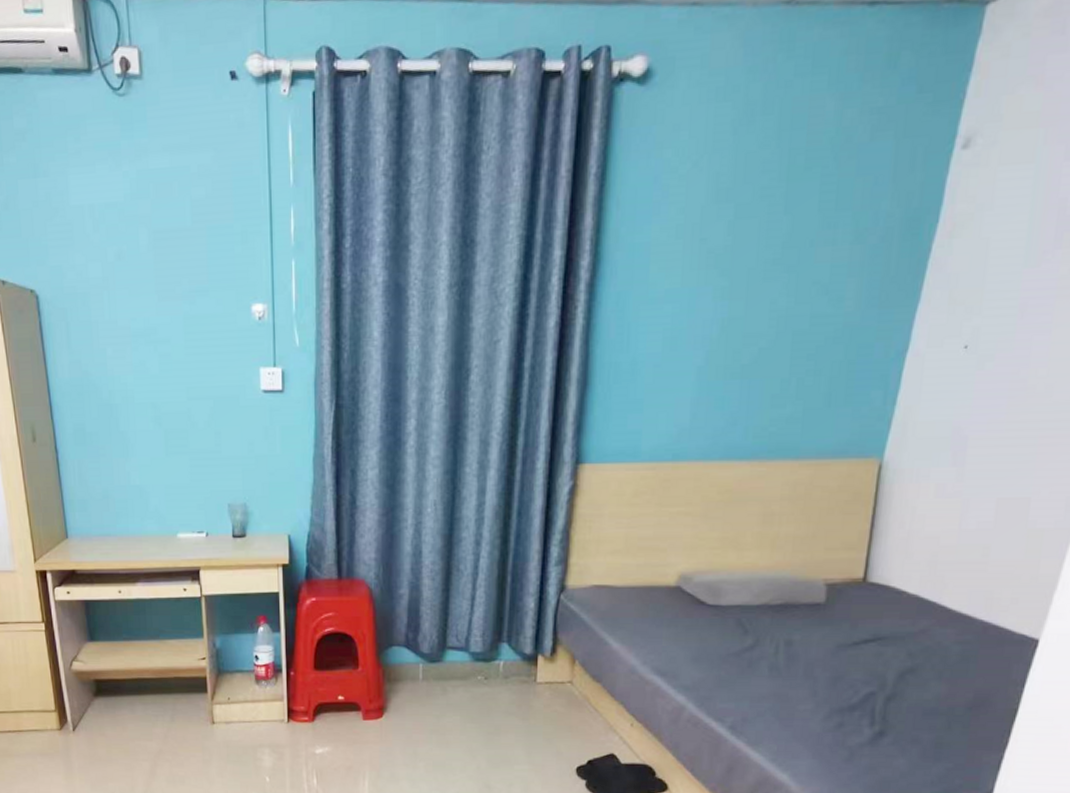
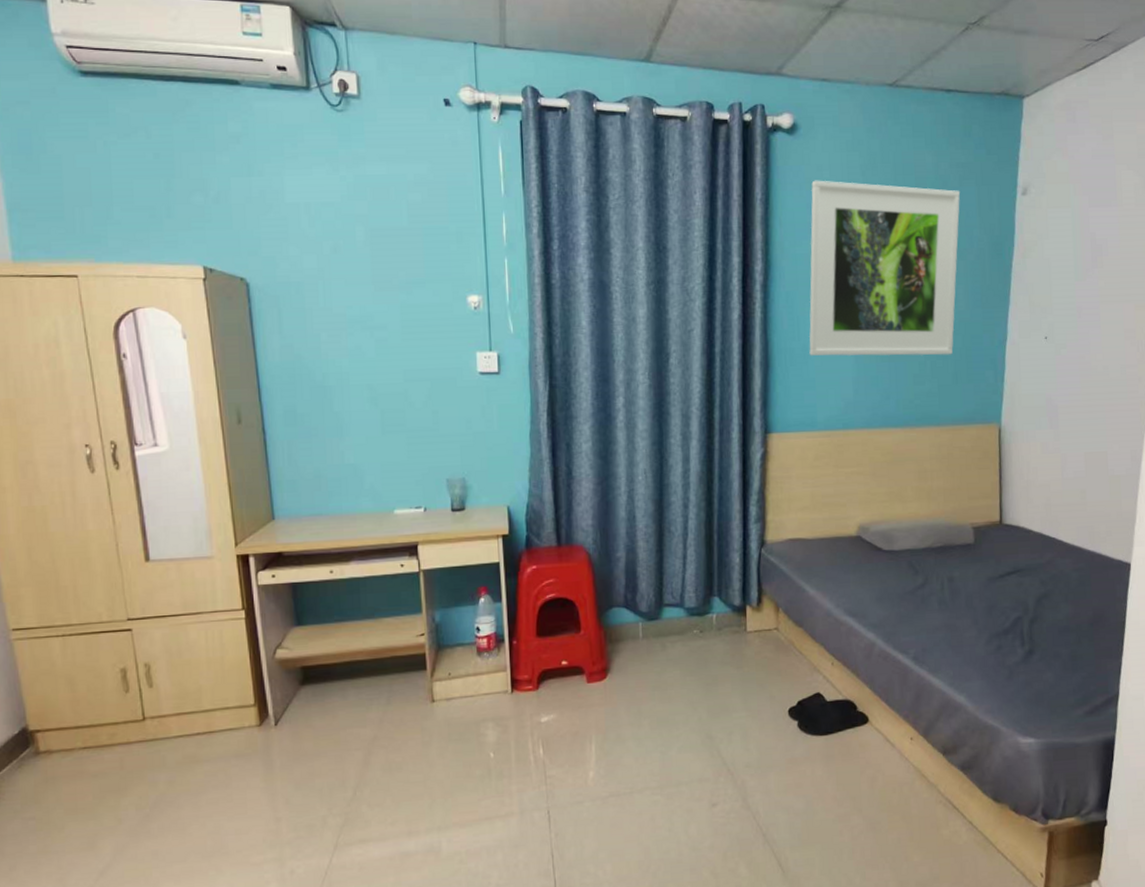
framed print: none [639,144,871,372] -> present [809,180,961,356]

